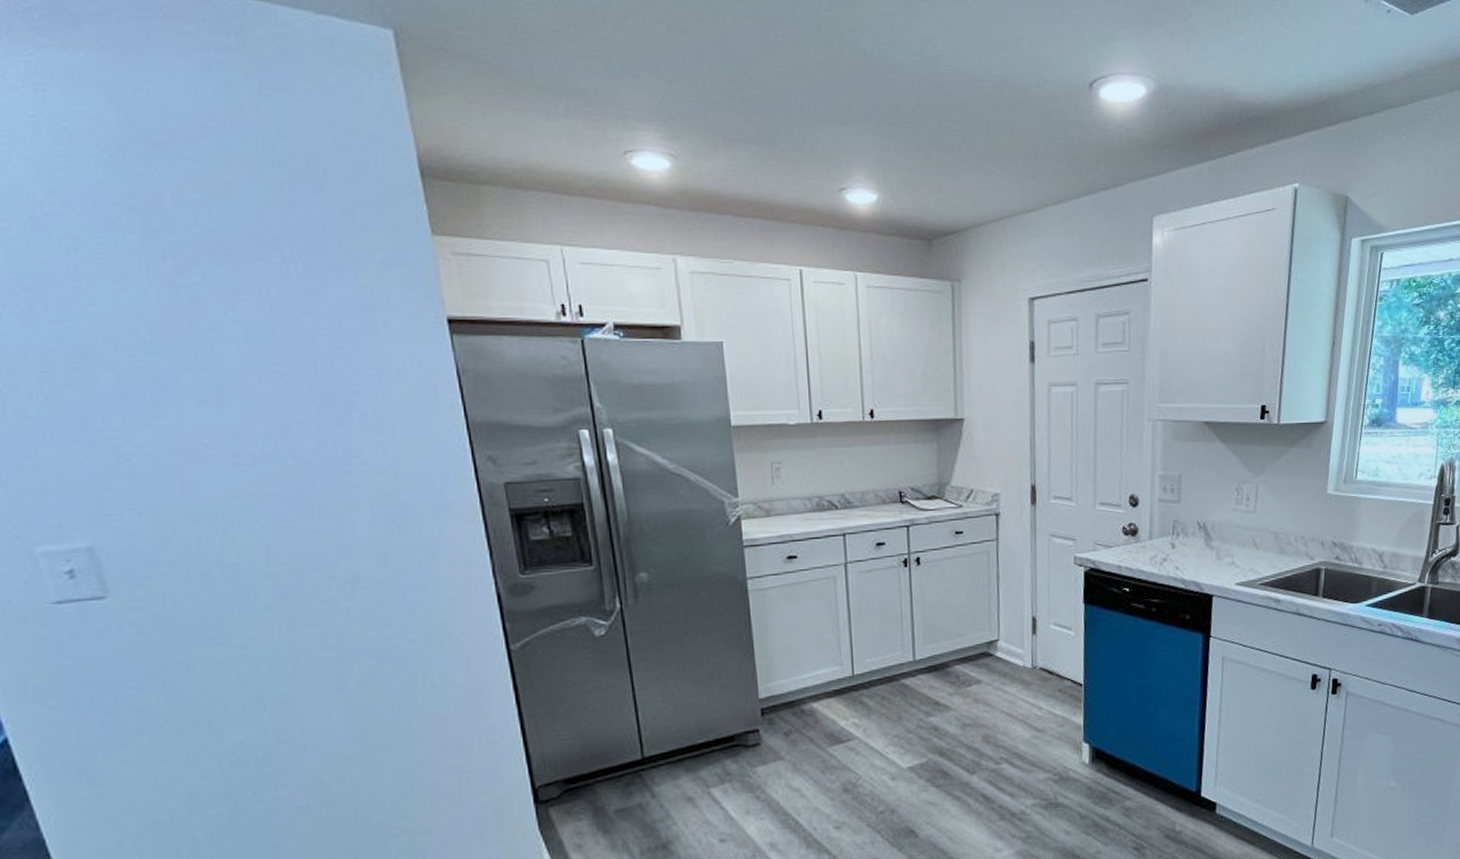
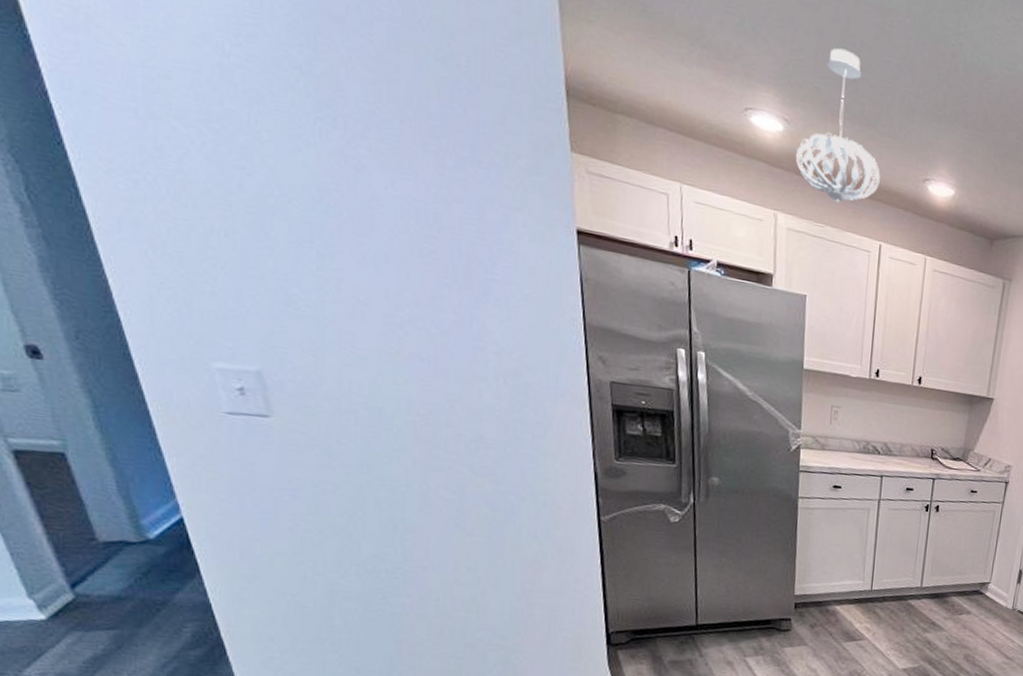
pendant light: none [688,69,789,234] -> present [795,47,880,203]

